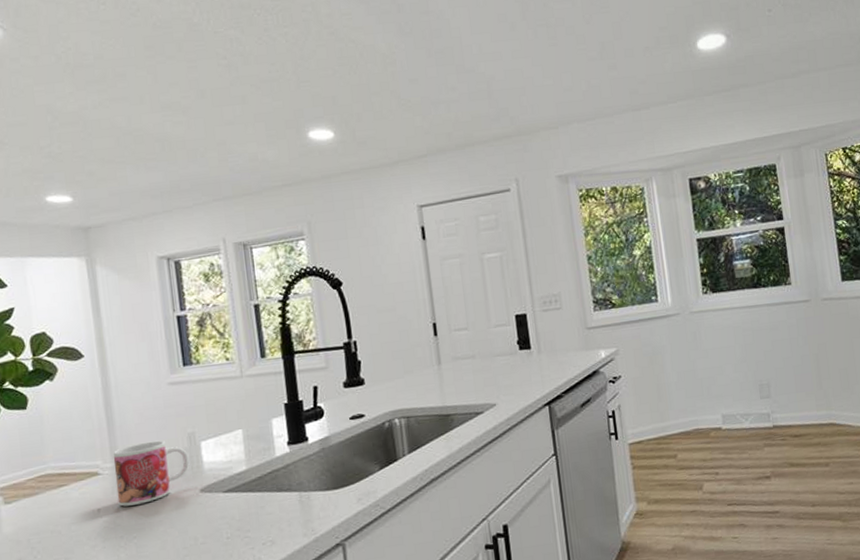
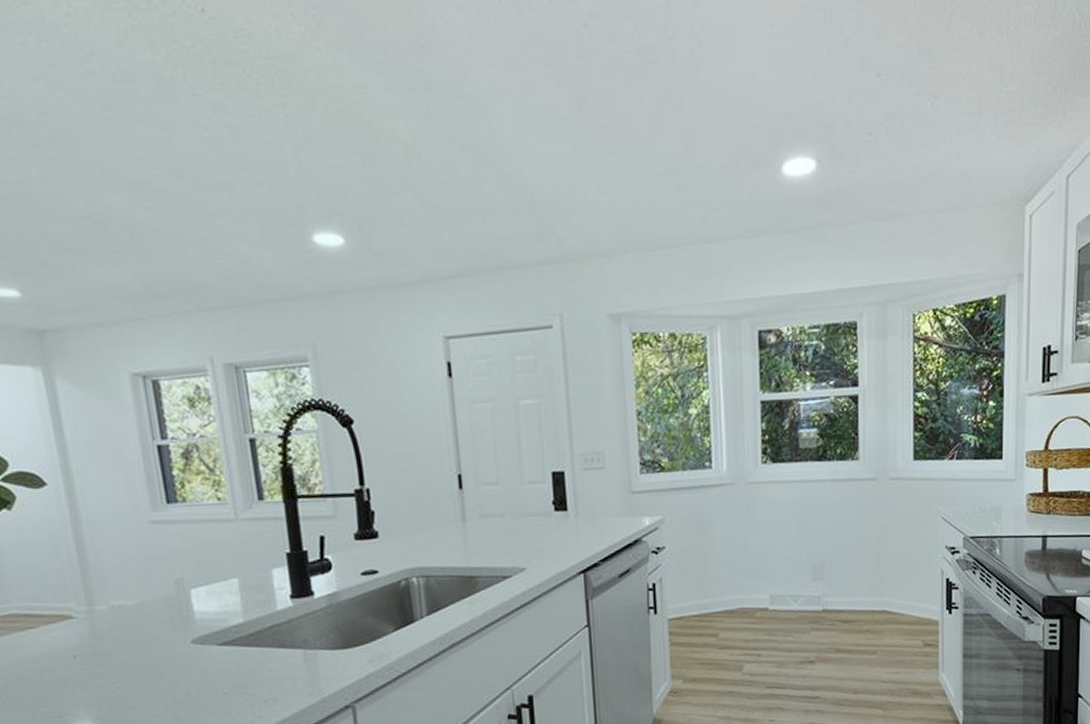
mug: present [113,440,190,507] -> none [87,584,178,654]

